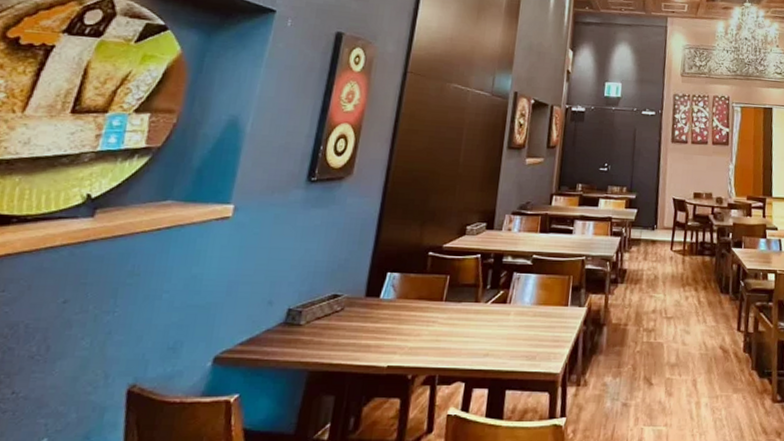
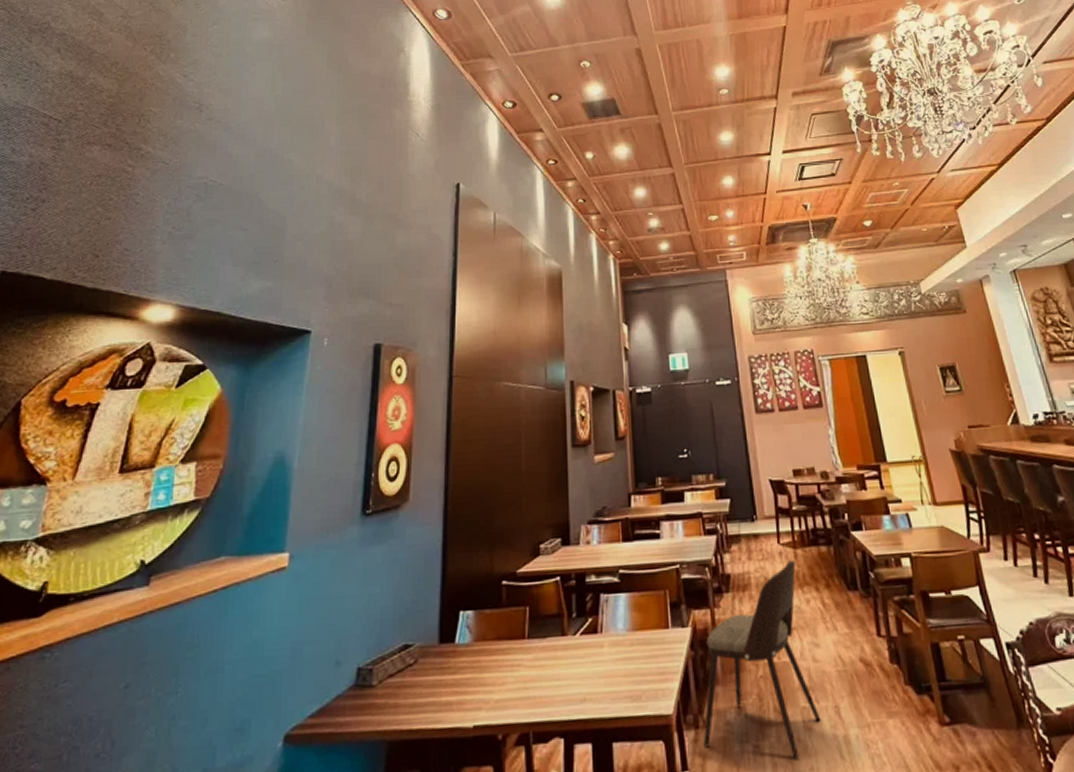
dining chair: none [581,264,682,417] -> present [703,560,821,761]

